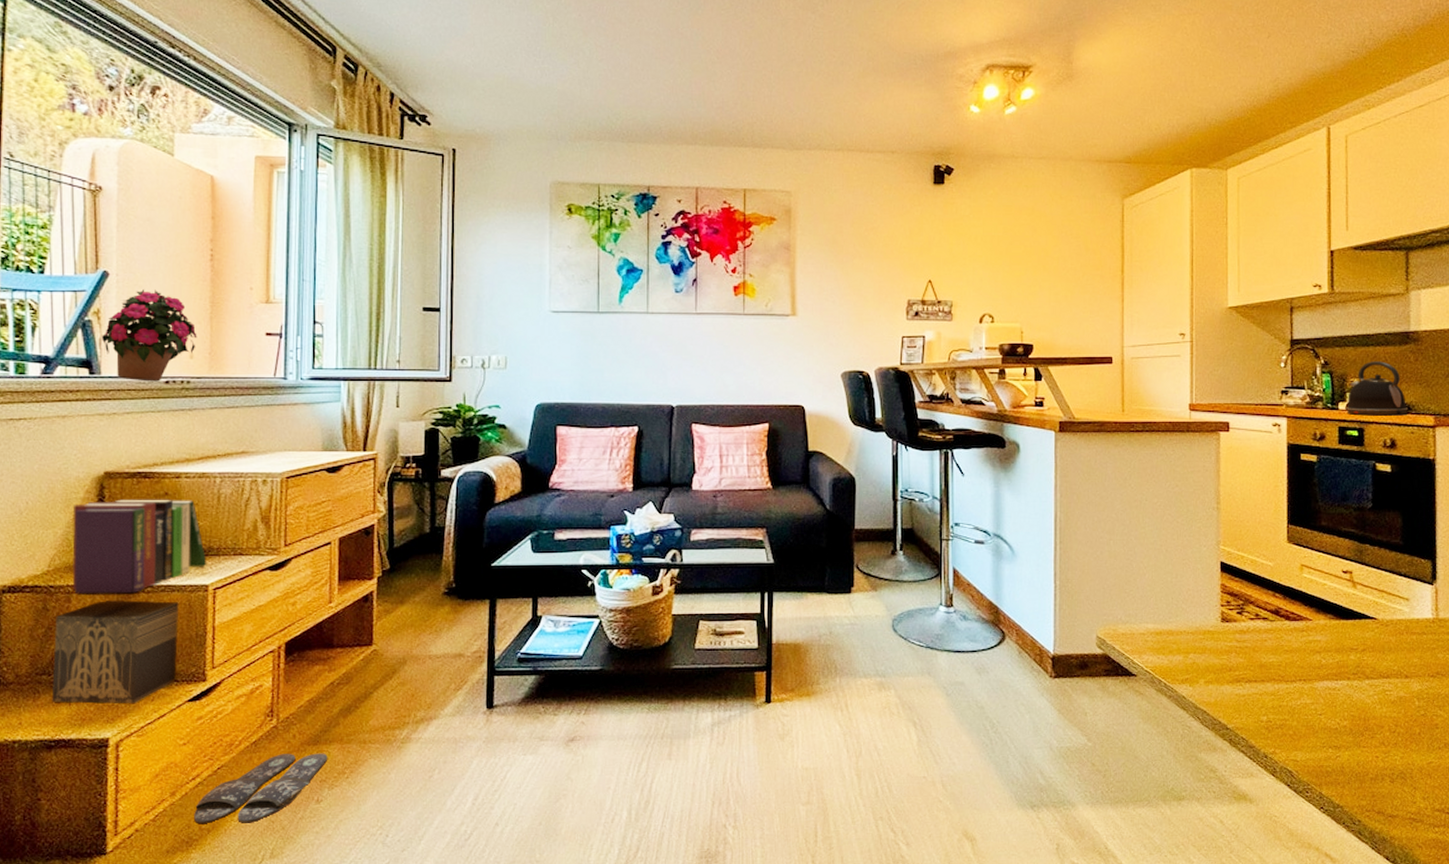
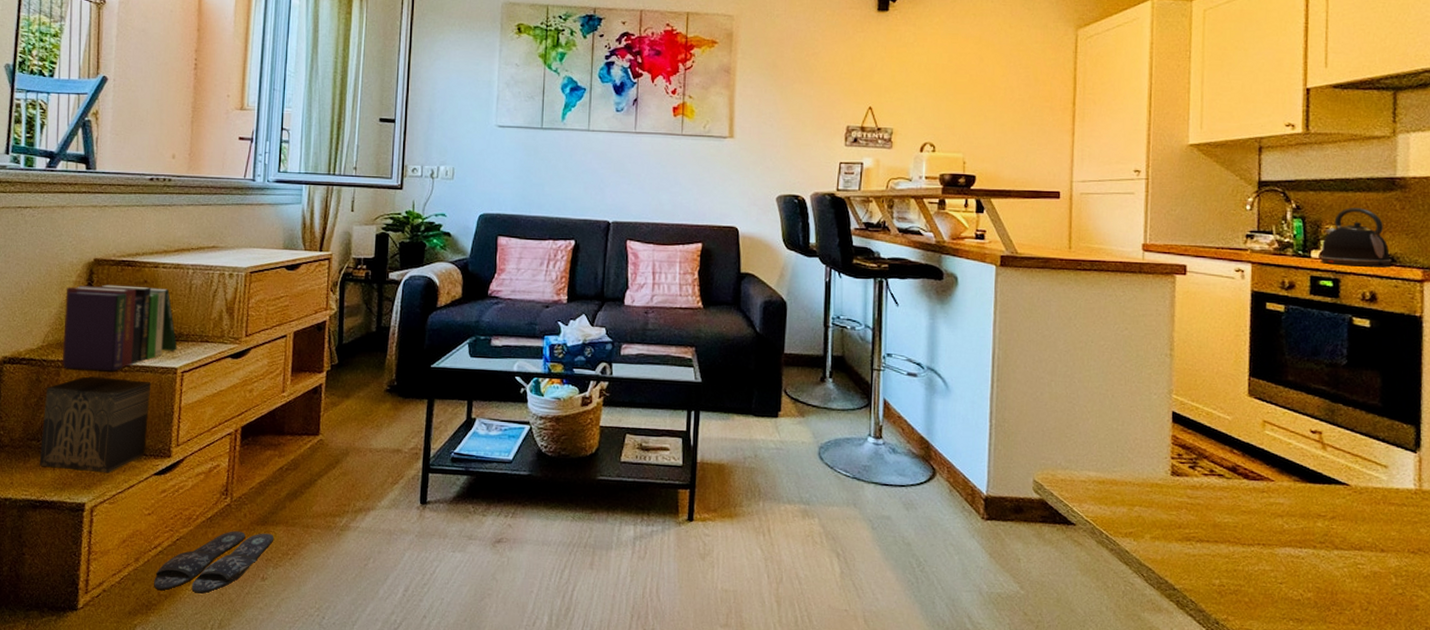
potted flower: present [101,289,197,382] -> none [98,94,180,178]

